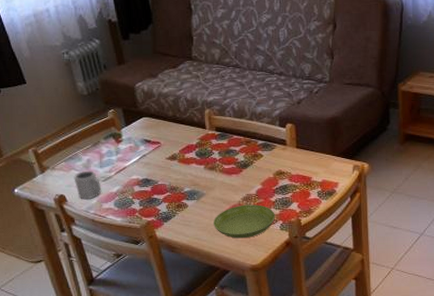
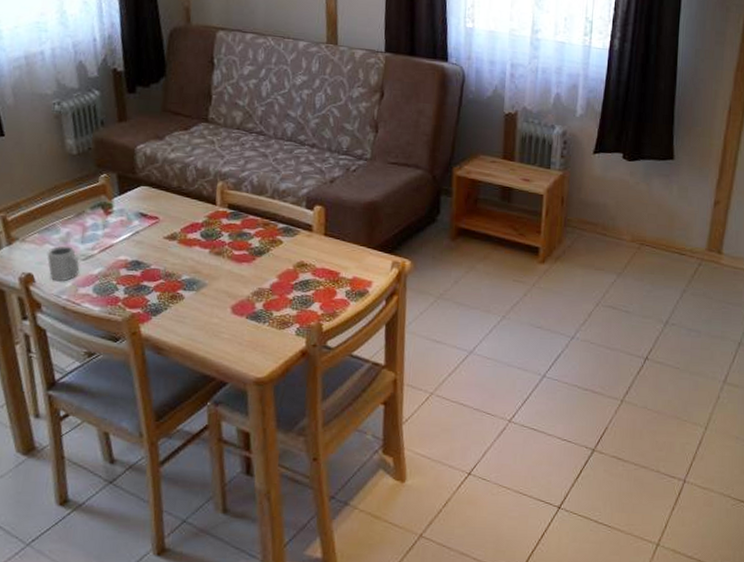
saucer: present [214,205,275,239] -> none [213,301,291,343]

